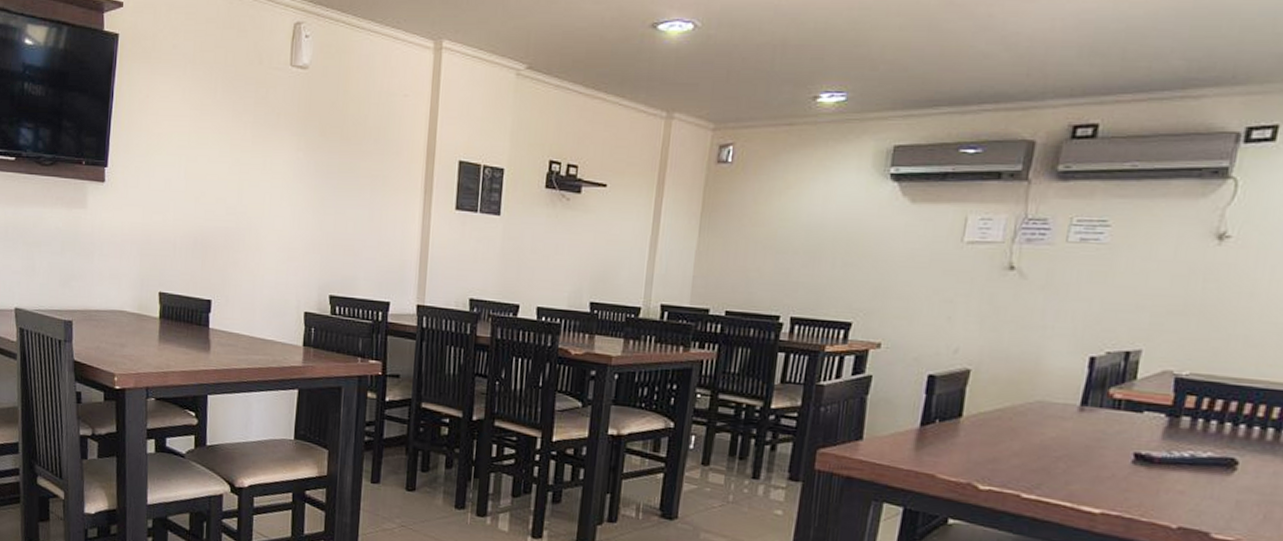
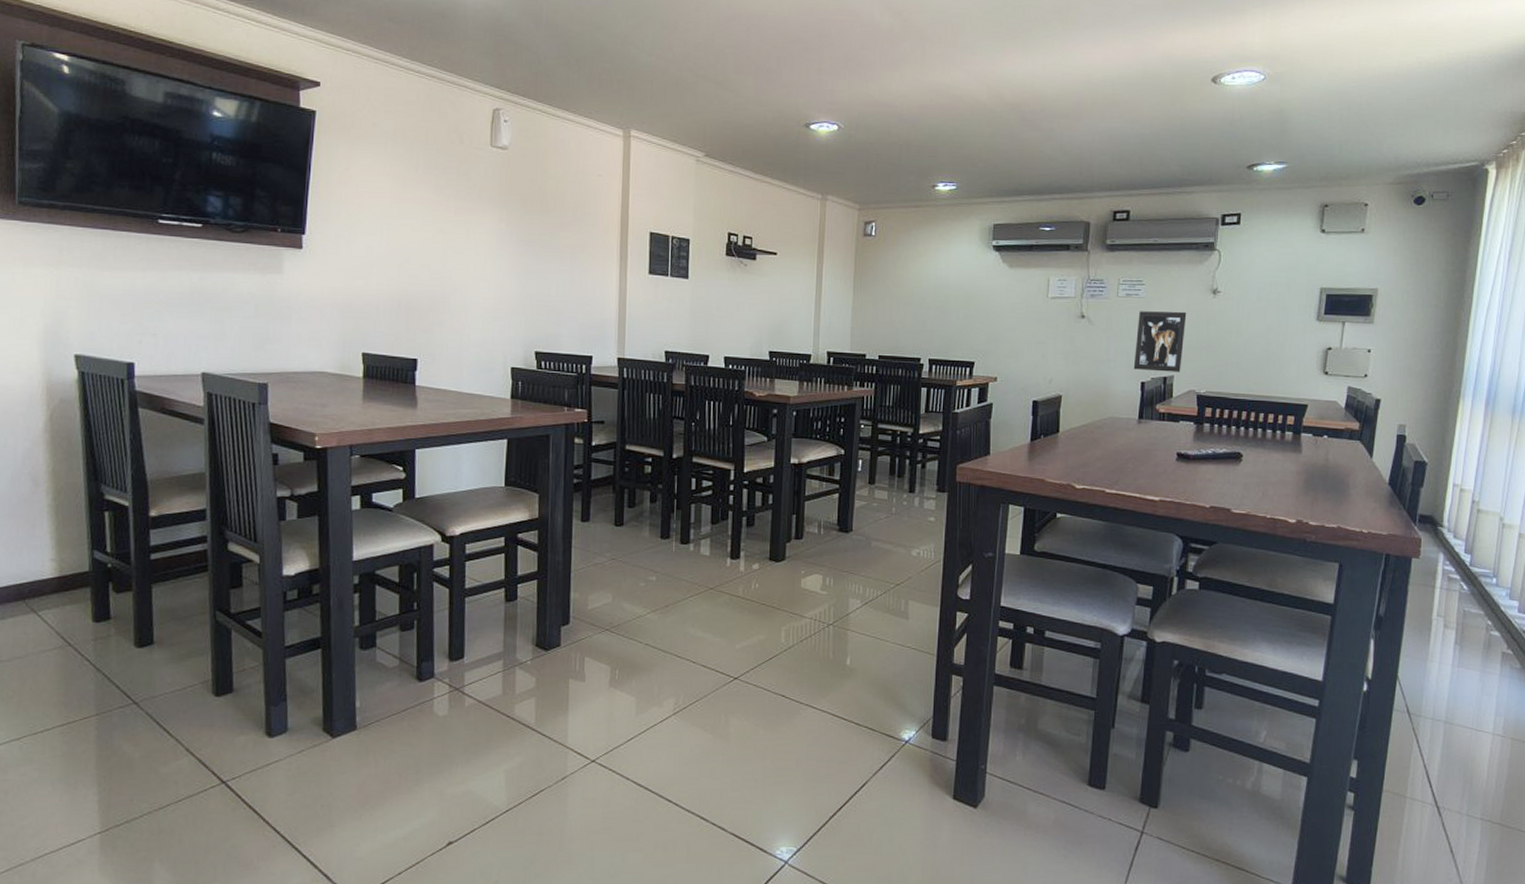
wall art: none [1080,262,1172,346] -> present [1133,311,1187,372]

